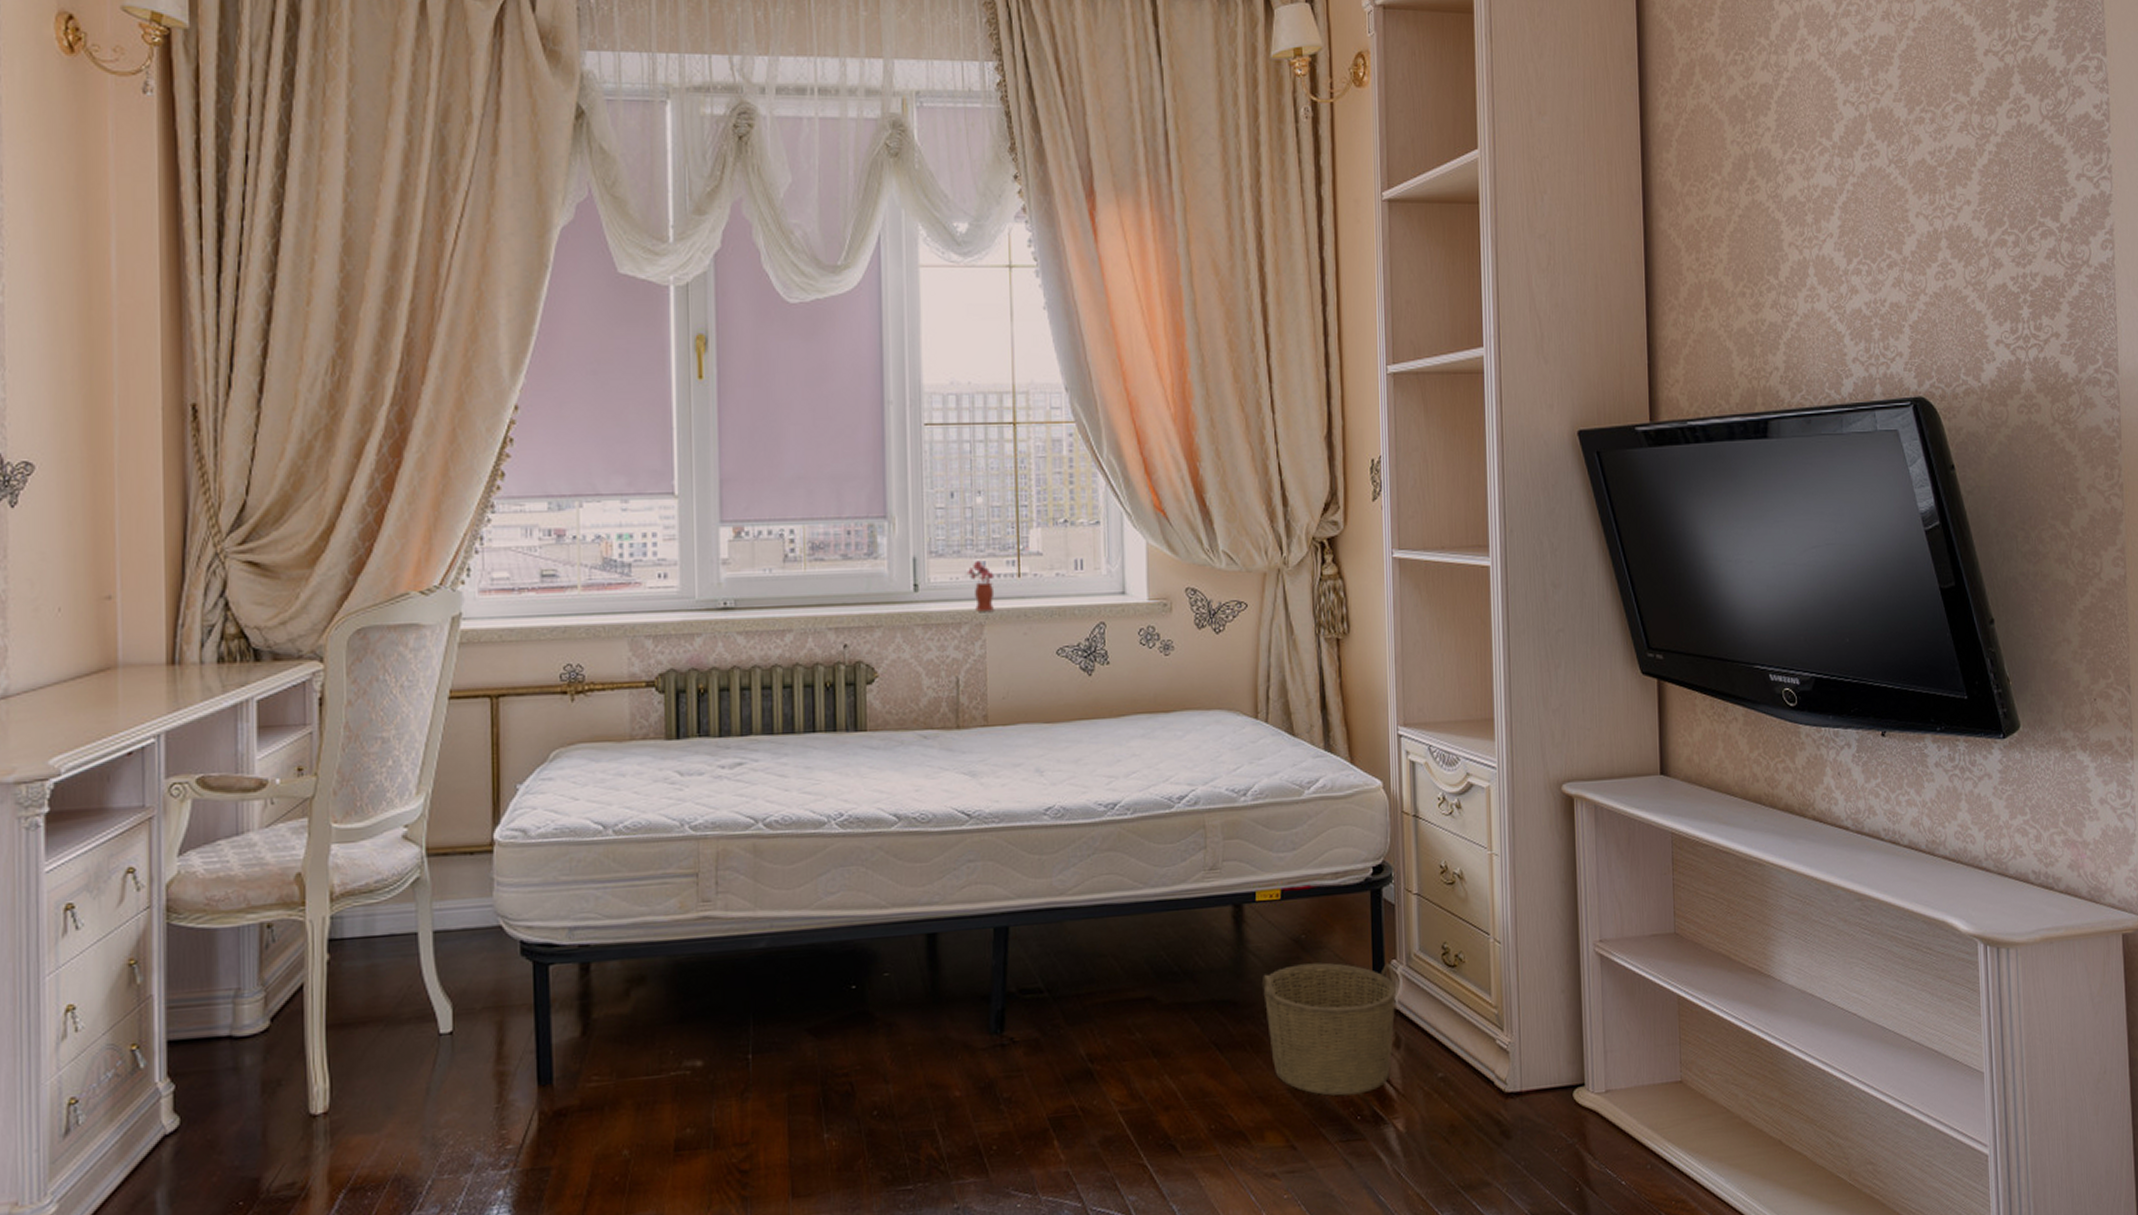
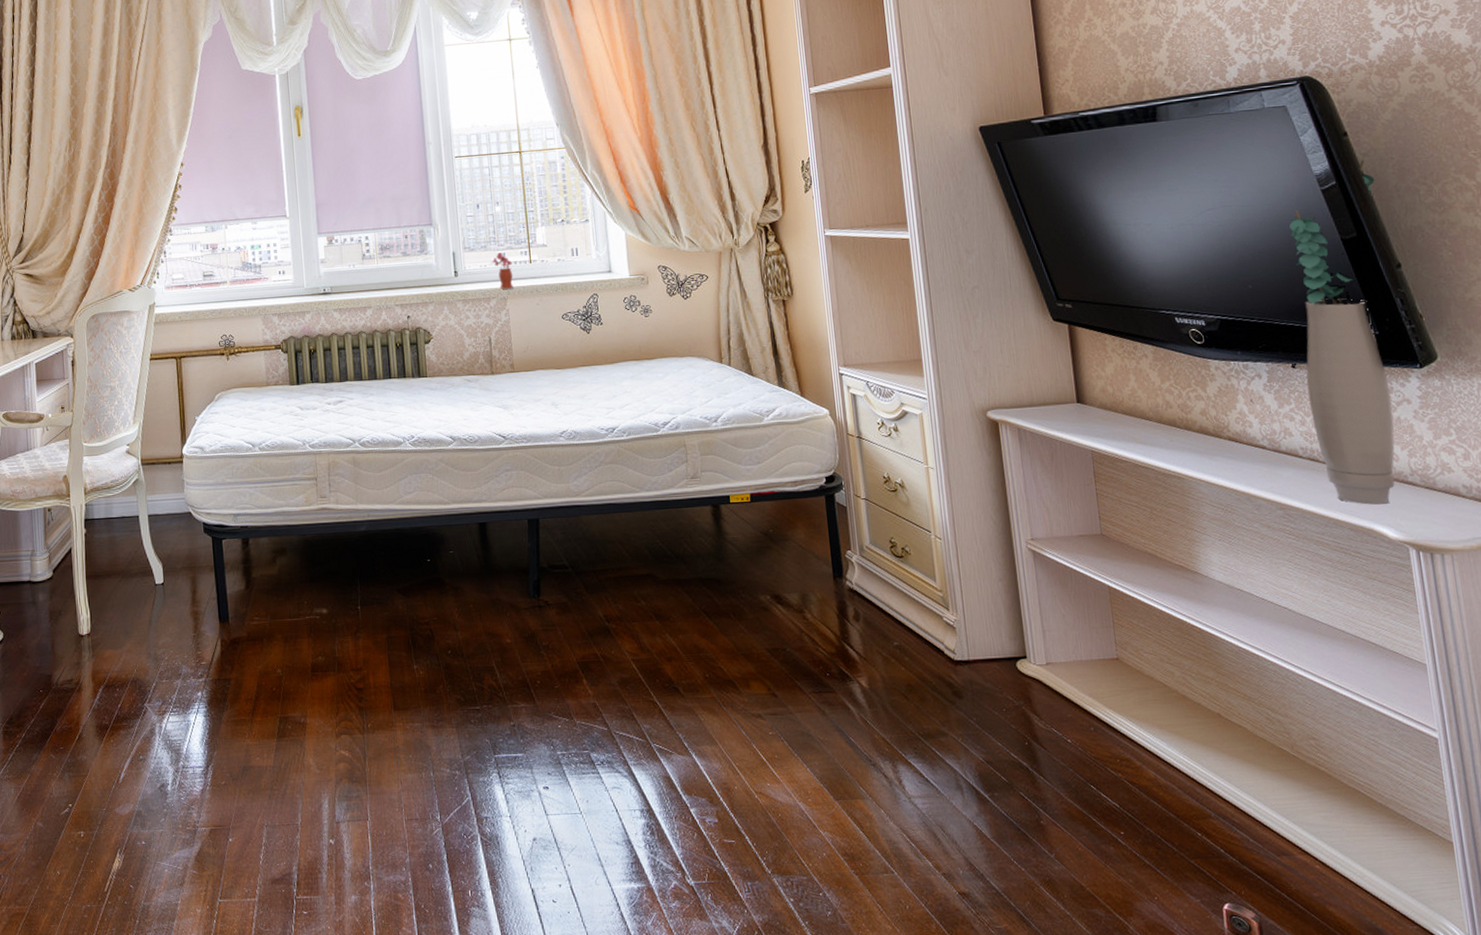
basket: present [1261,963,1397,1096] -> none [739,551,853,657]
vase: none [1891,499,1977,894] -> present [1289,160,1395,505]

